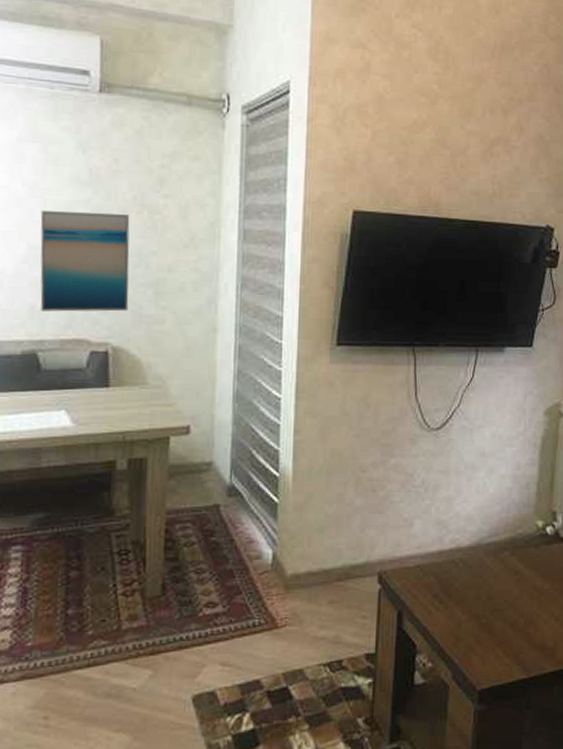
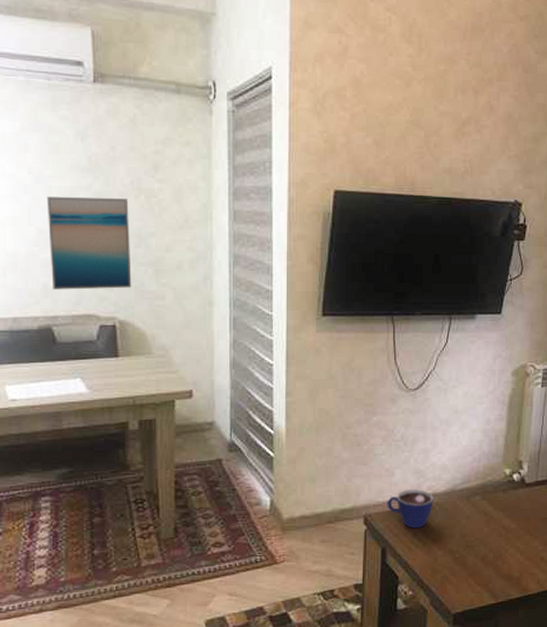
cup: none [404,543,457,588] -> present [387,489,434,528]

